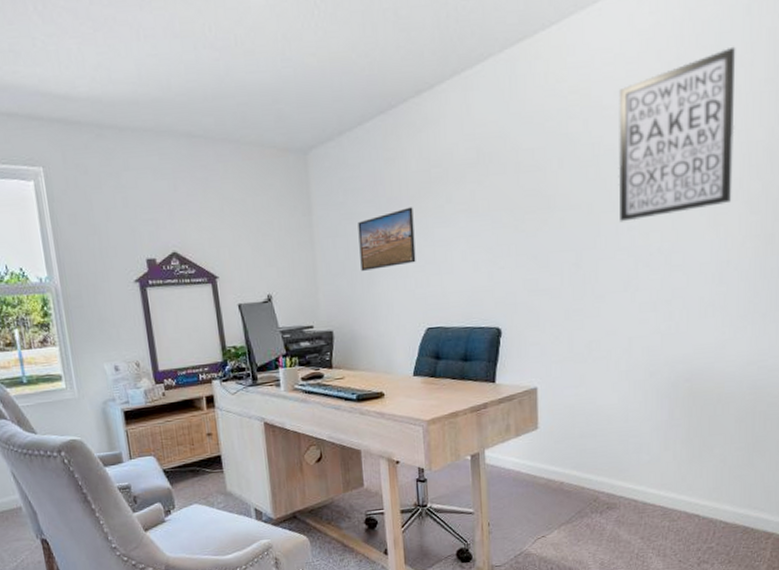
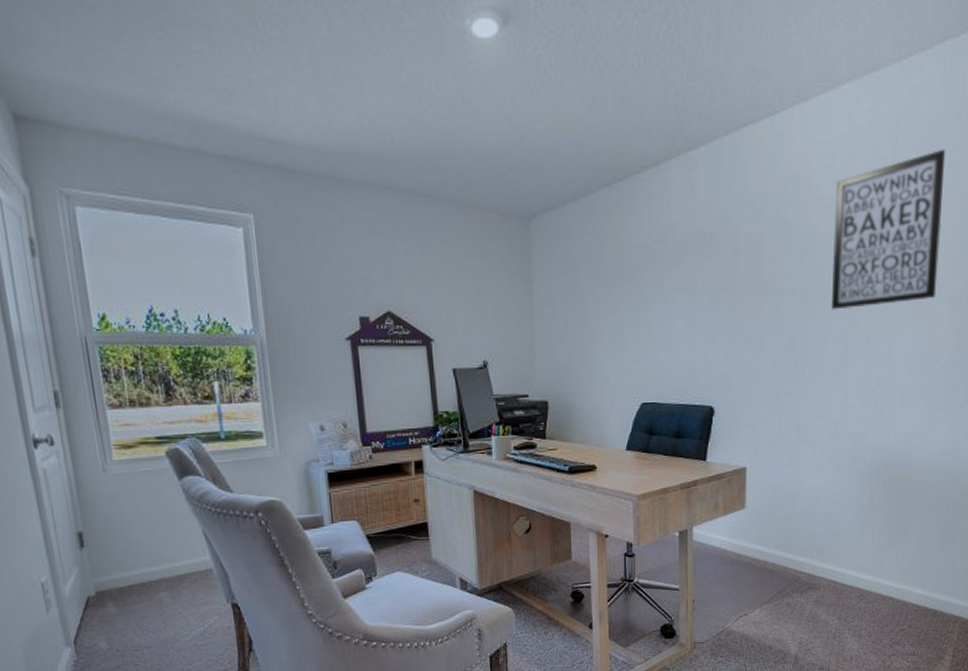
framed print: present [358,207,416,271] -> none [578,282,634,342]

